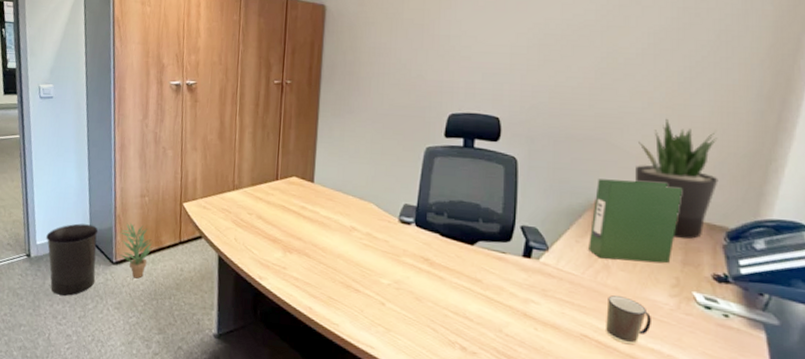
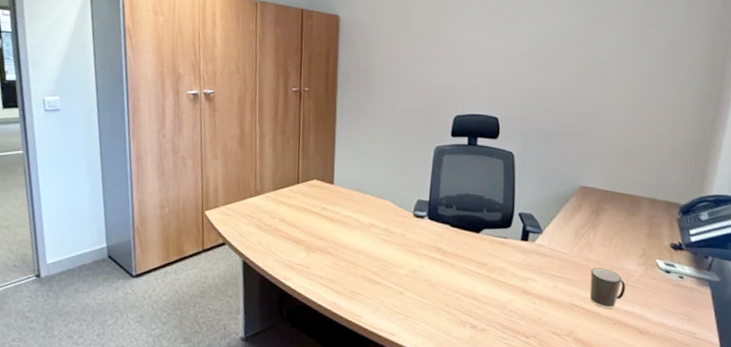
waste bin: present [46,223,99,296] -> none [57,239,116,314]
potted plant: present [120,223,153,279] -> none [139,235,175,290]
binder: present [589,179,683,264] -> none [574,168,646,238]
planter: present [636,118,719,239] -> none [609,114,673,215]

